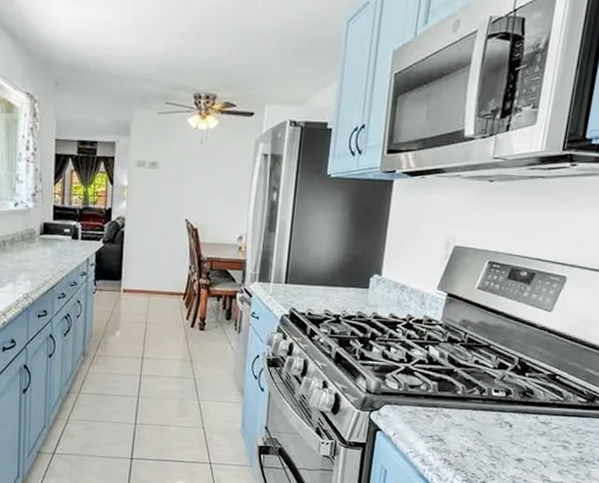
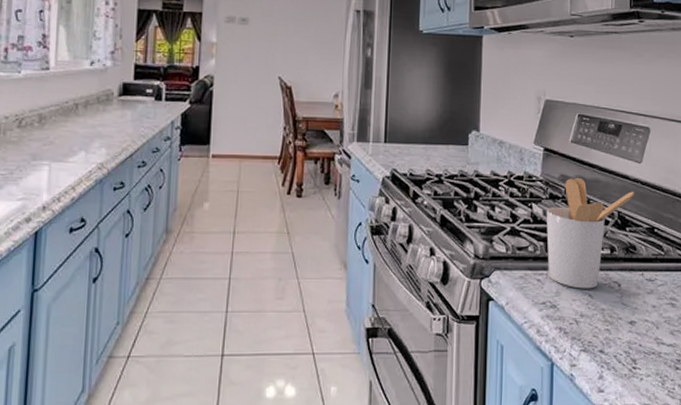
utensil holder: none [438,323,540,427] -> present [546,177,634,289]

